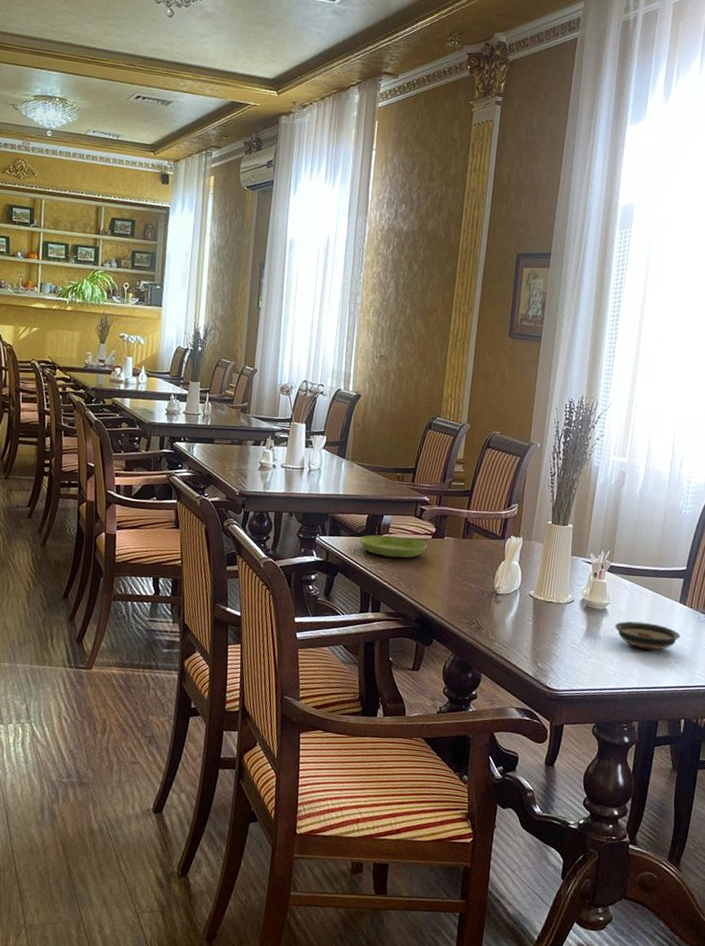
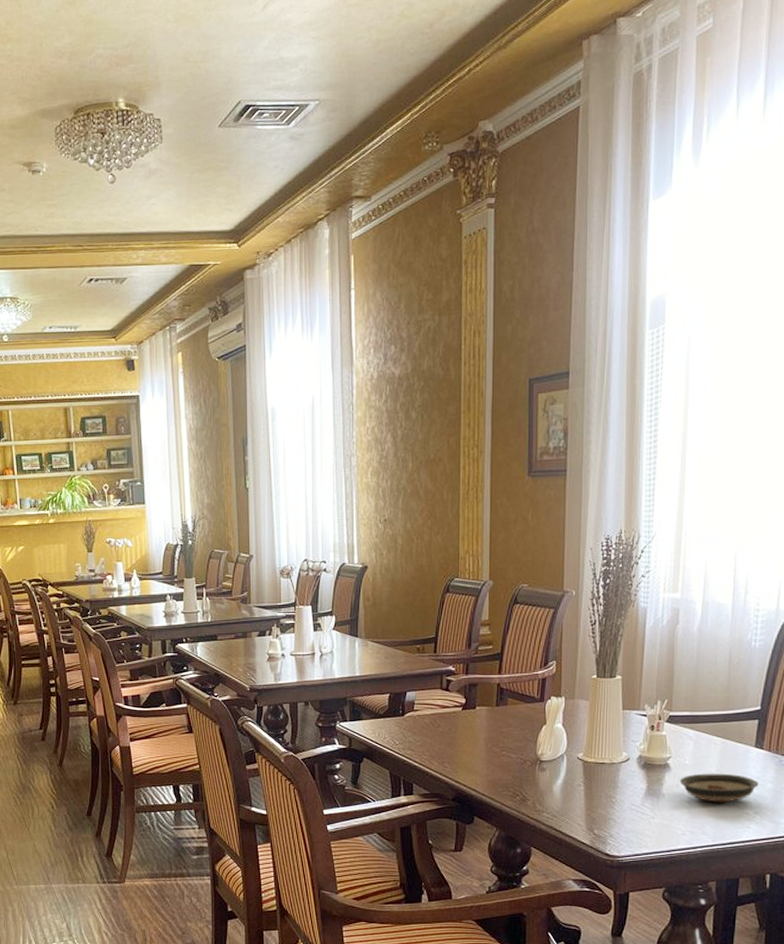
saucer: present [359,535,427,558] -> none [383,712,458,736]

